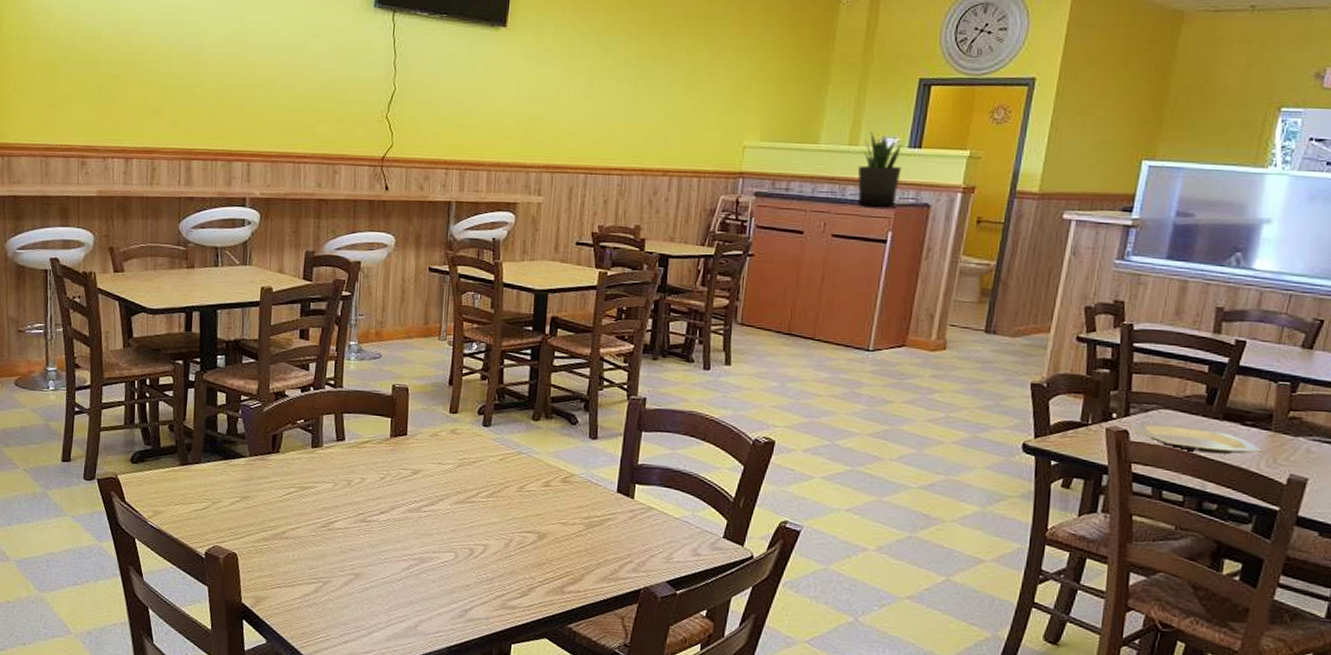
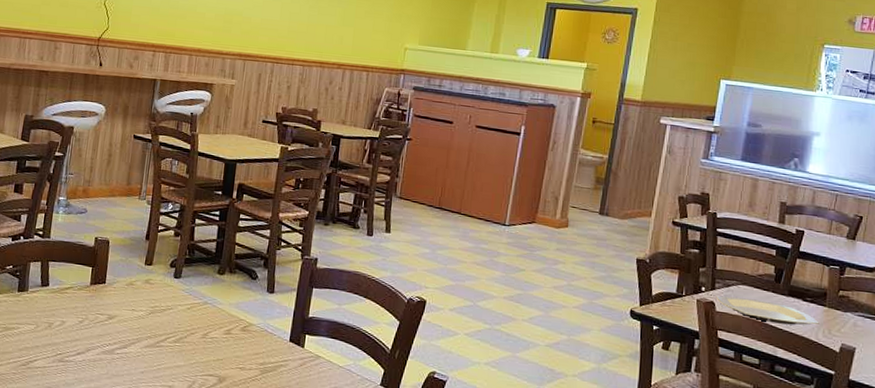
planter: present [857,132,902,208] -> none [497,43,533,107]

